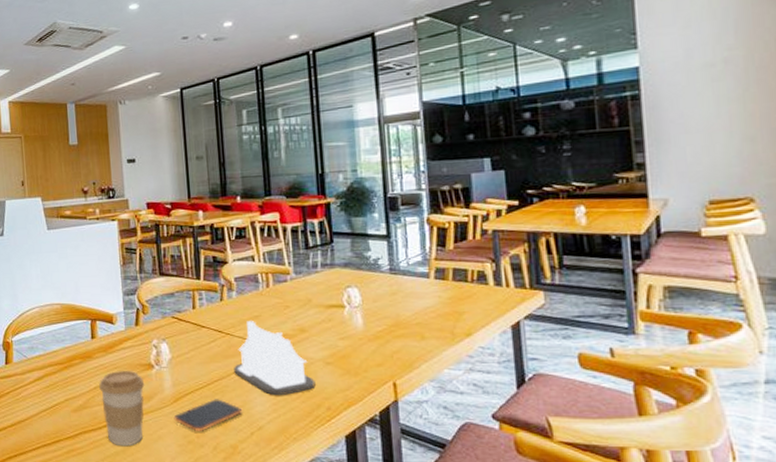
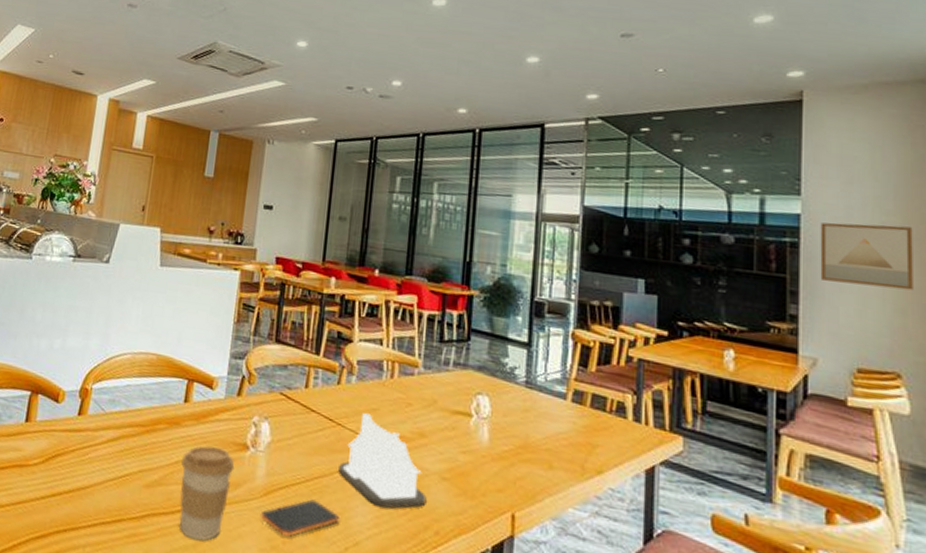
wall art: none [660,57,761,125] -> present [820,222,913,291]

